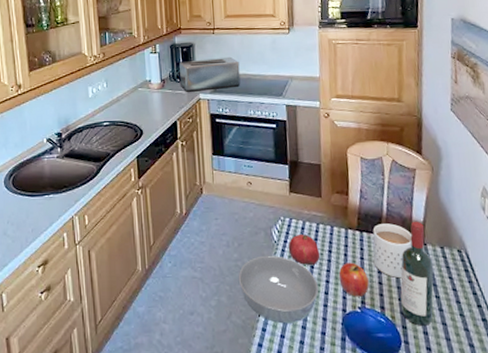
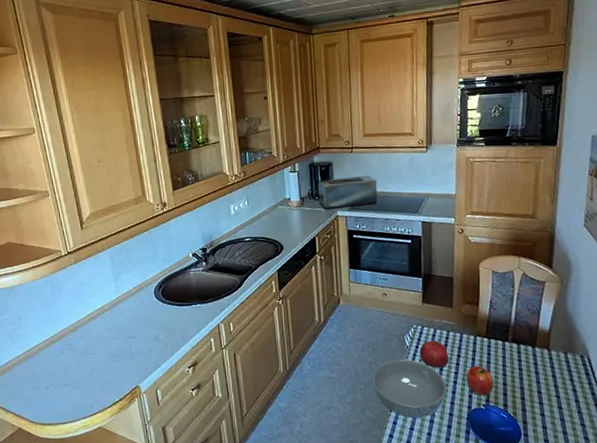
mug: present [373,223,413,279] -> none [499,331,538,380]
wine bottle: present [400,221,434,326] -> none [522,329,556,421]

